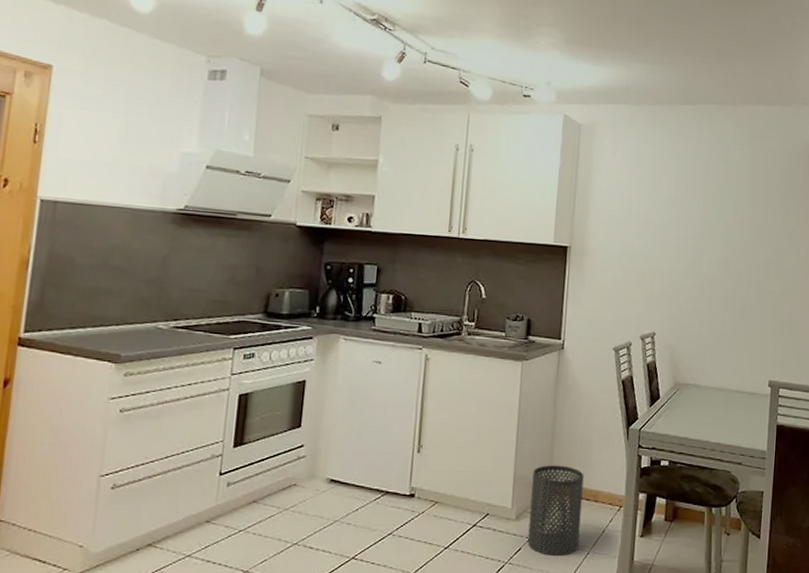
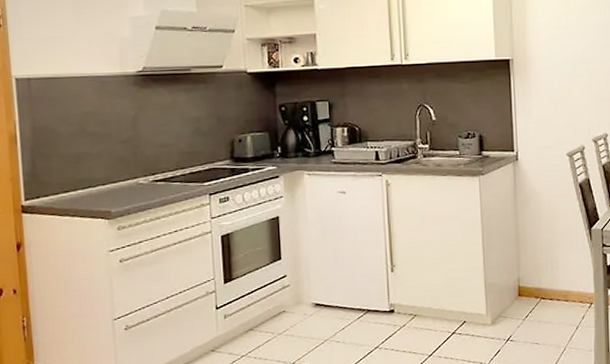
trash can: present [527,465,584,556] -> none [503,270,555,354]

